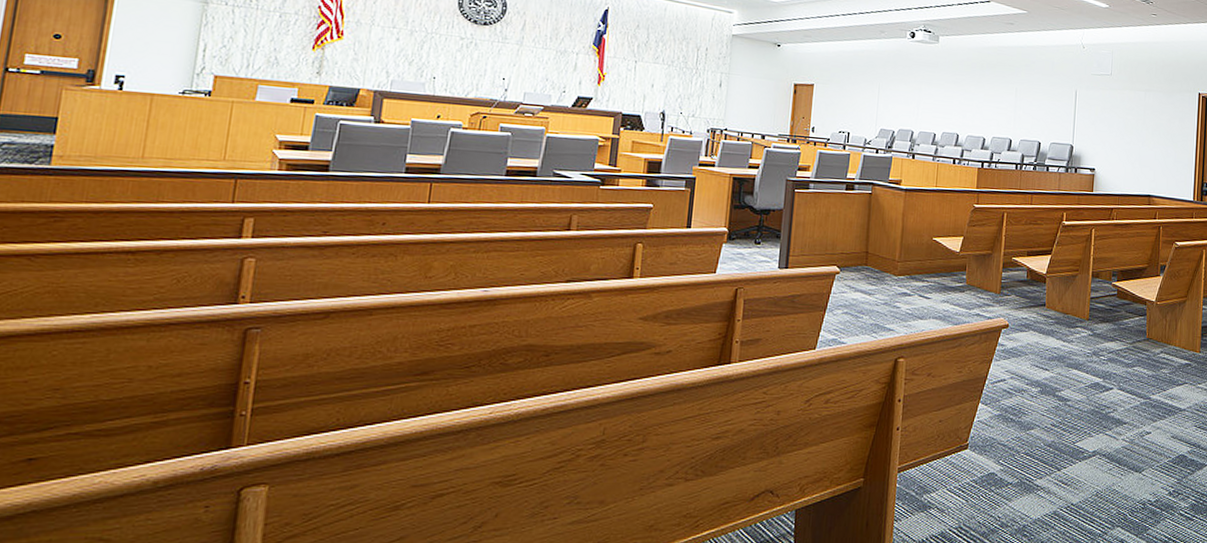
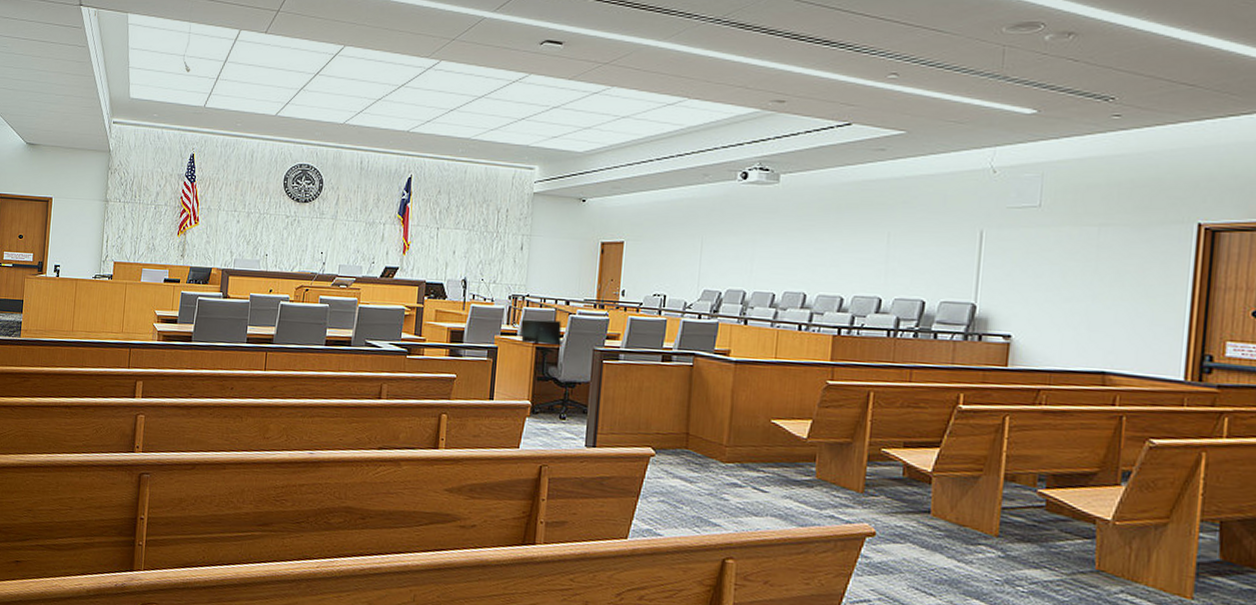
laptop: none [718,151,758,175] -> present [520,319,562,344]

